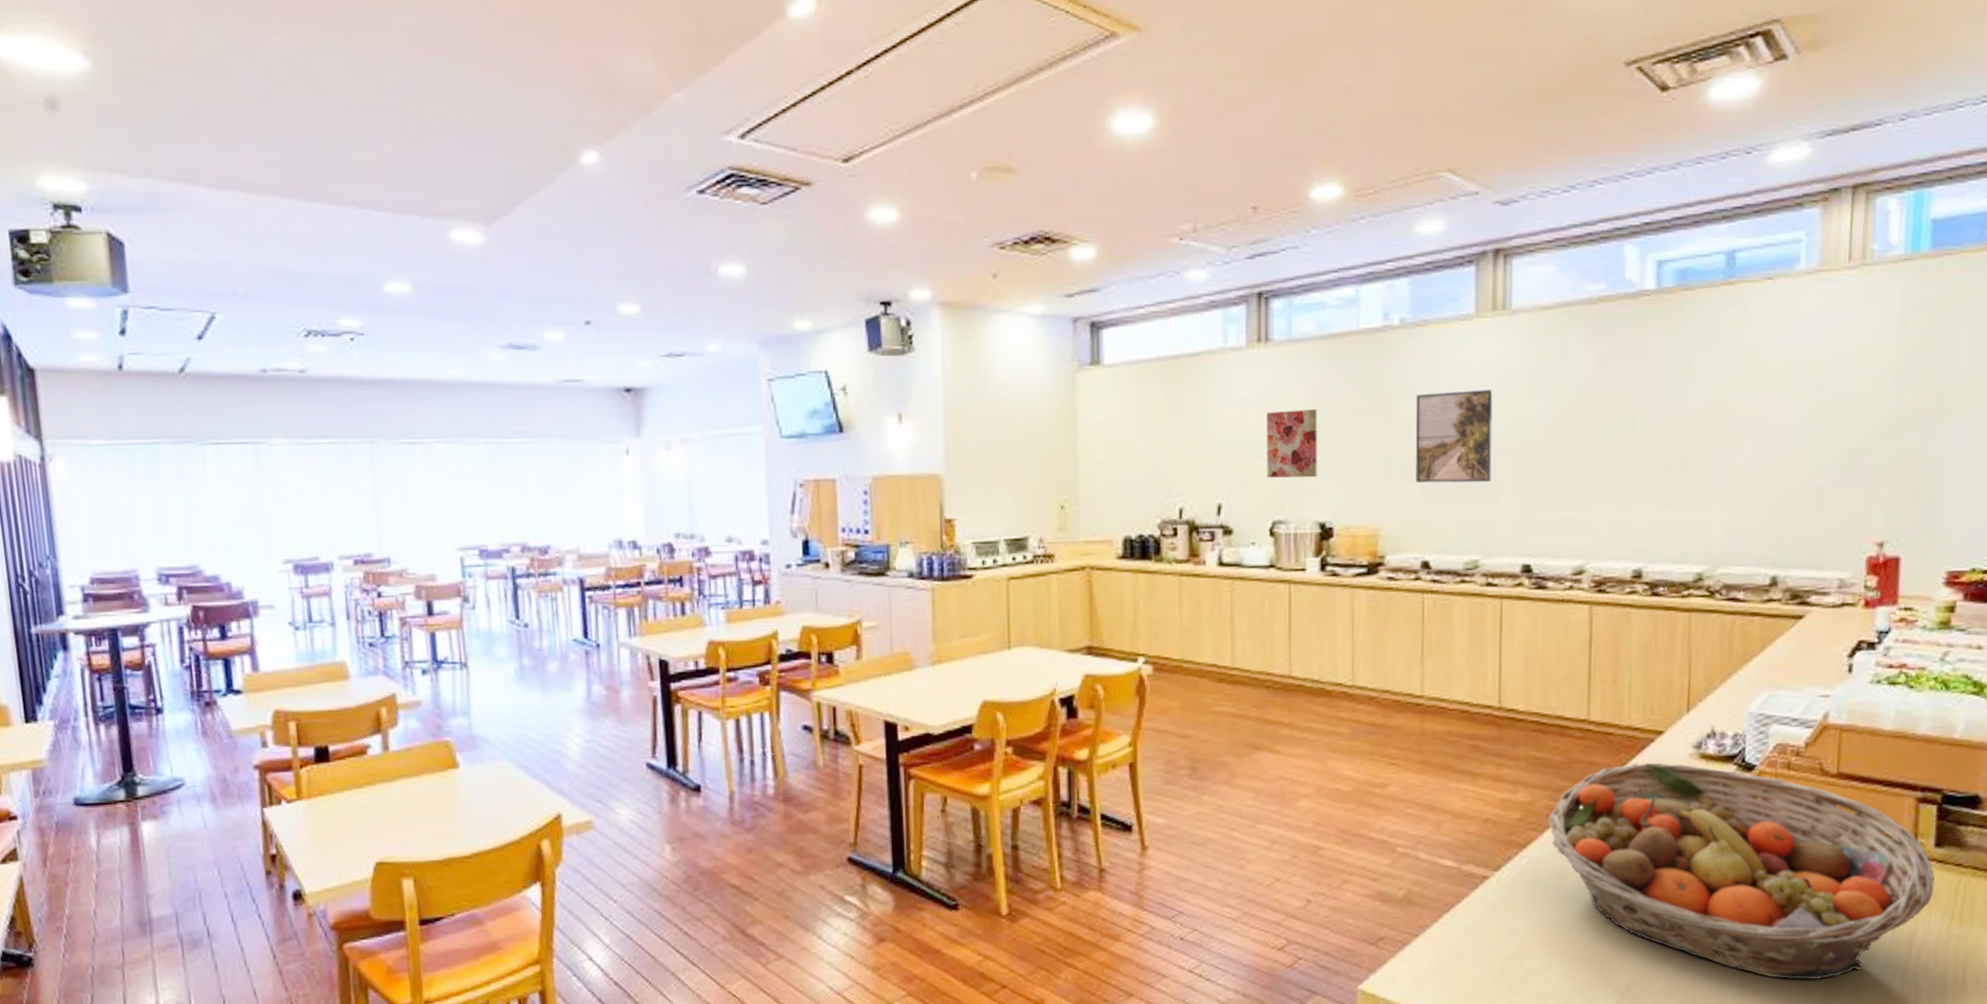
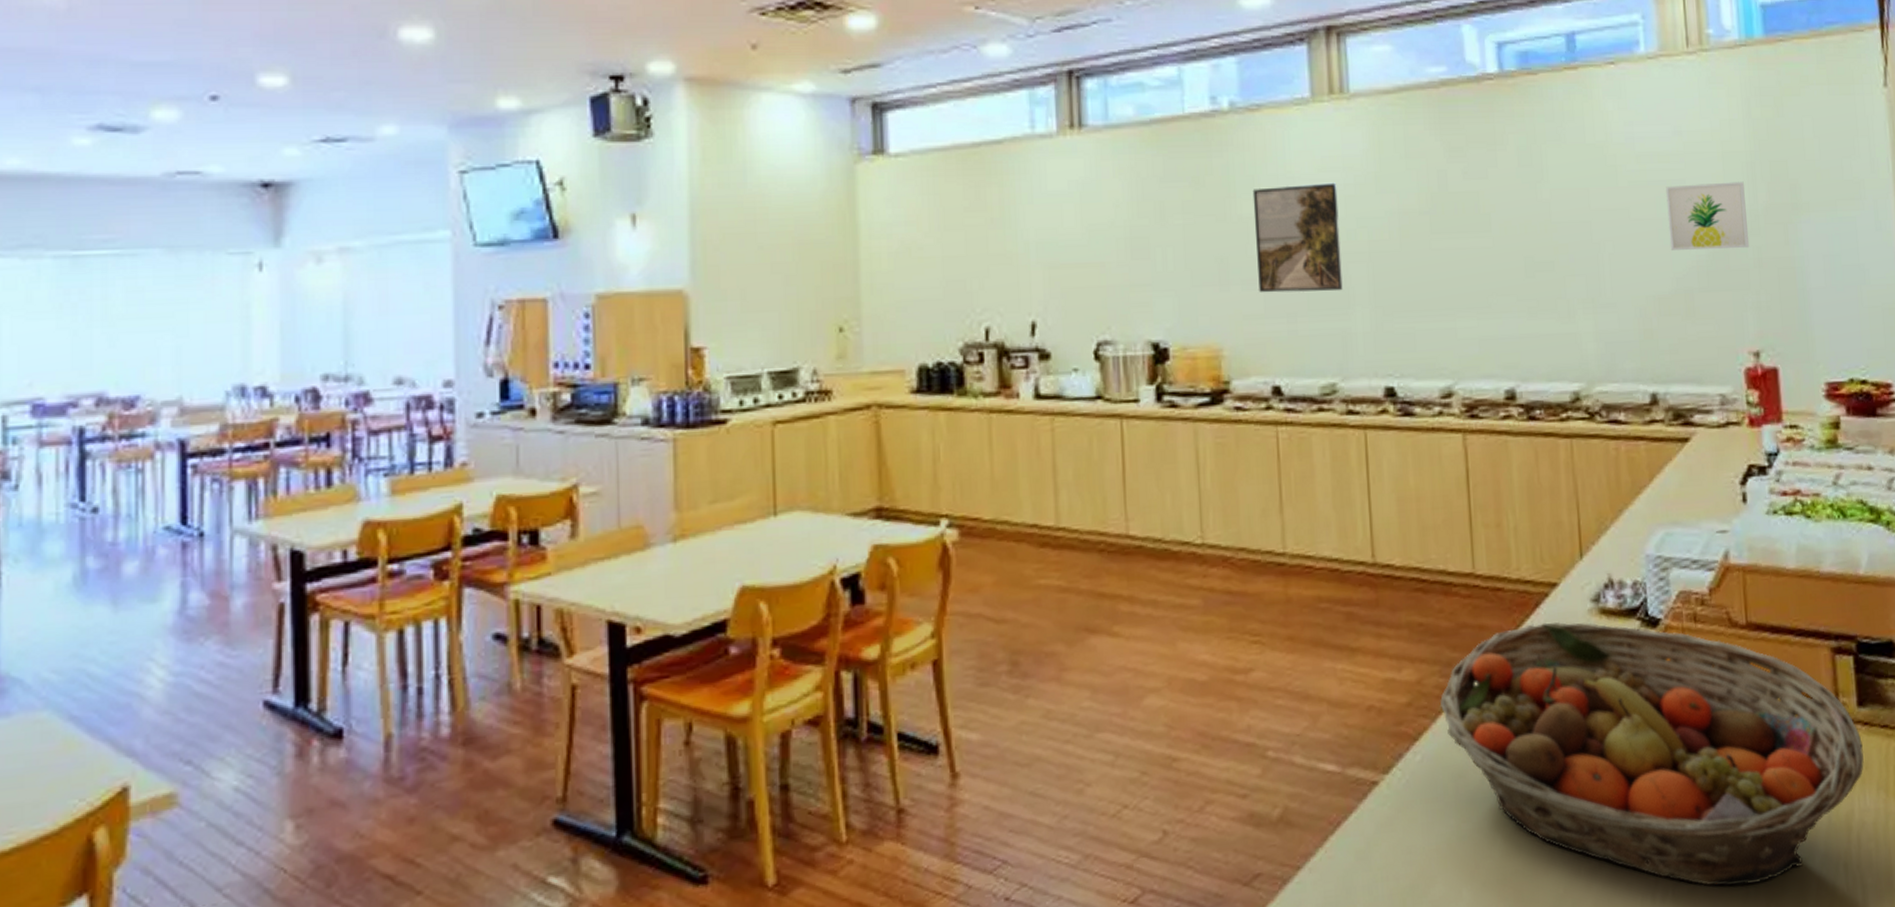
wall art: present [1267,408,1317,478] -> none [1084,206,1146,289]
wall art: none [1807,388,1890,451] -> present [1666,181,1750,250]

